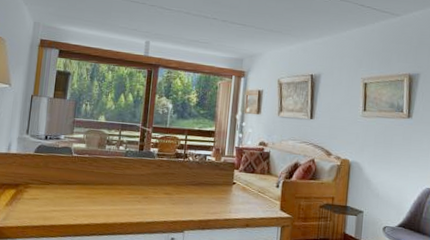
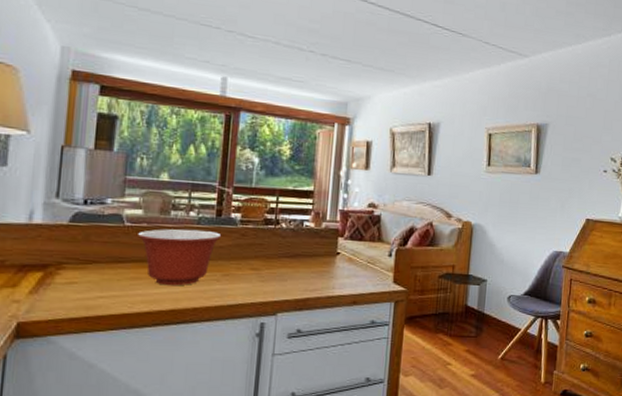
mixing bowl: none [82,159,143,205] -> present [138,229,222,286]

